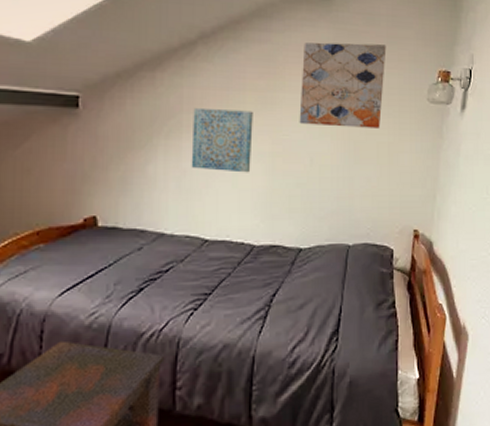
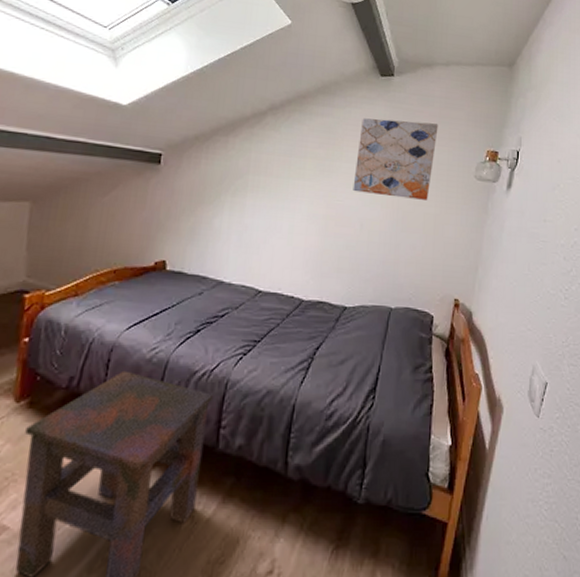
wall art: present [191,107,253,173] -> none [252,170,312,233]

